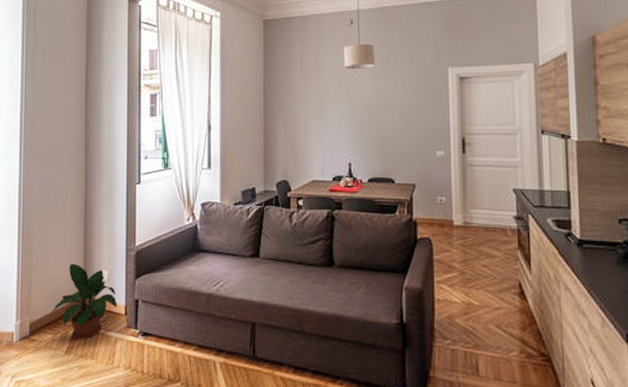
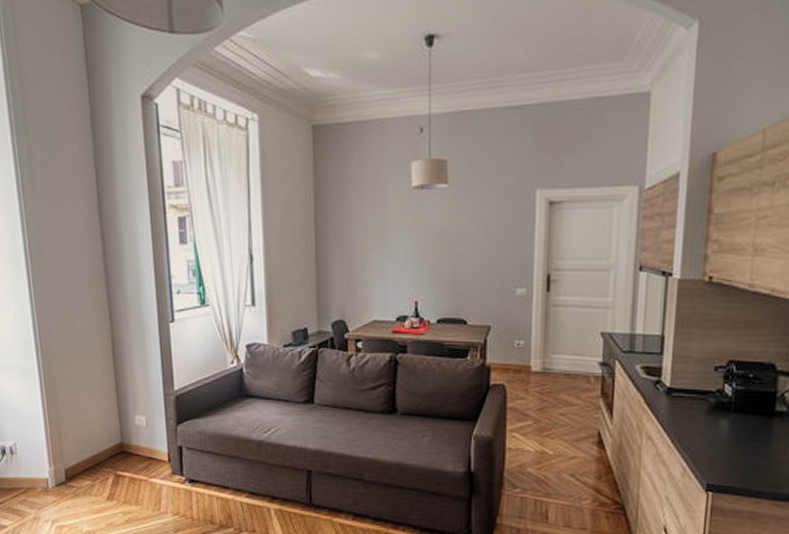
potted plant: present [48,263,118,340] -> none [84,408,160,486]

